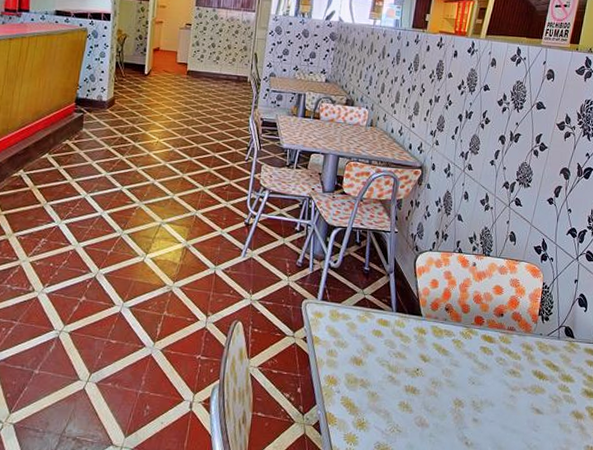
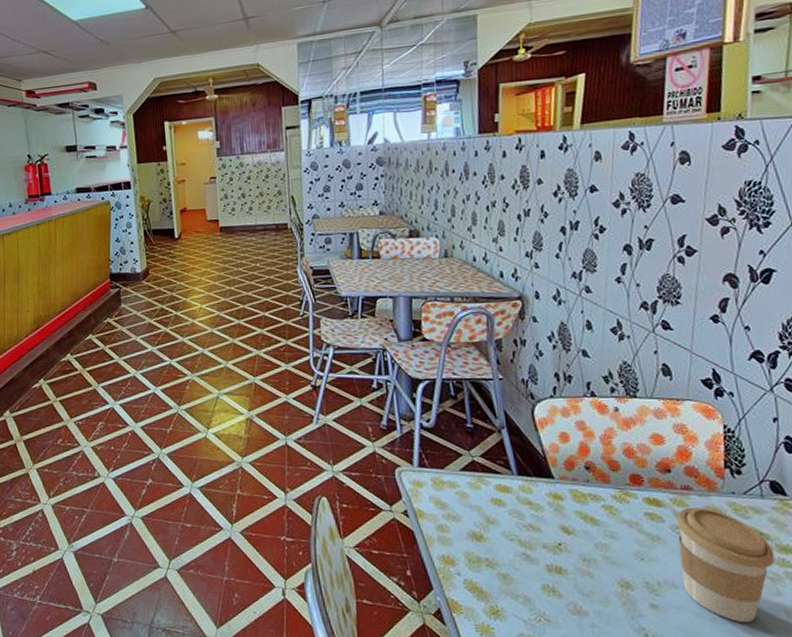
coffee cup: none [497,344,560,433] -> present [676,507,775,622]

